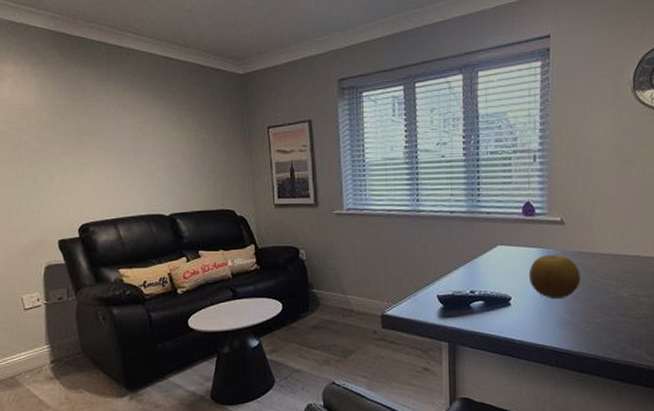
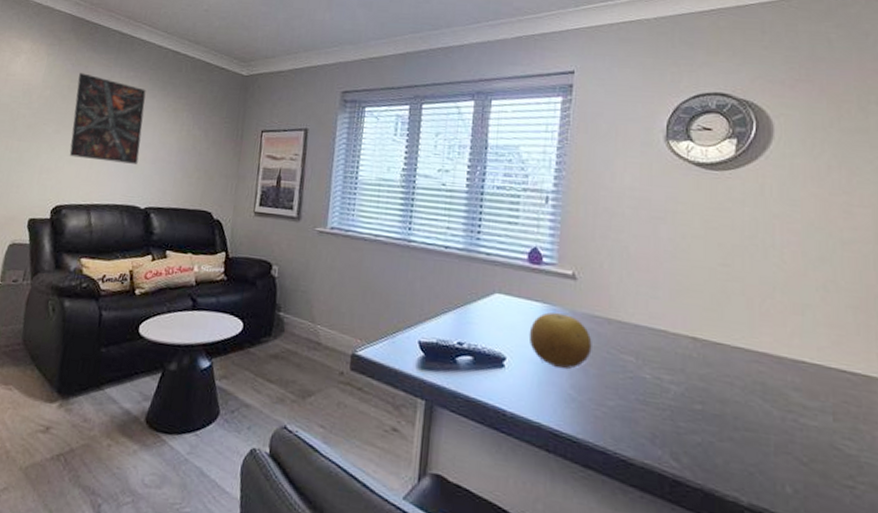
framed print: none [73,90,153,176] -> present [69,73,146,164]

